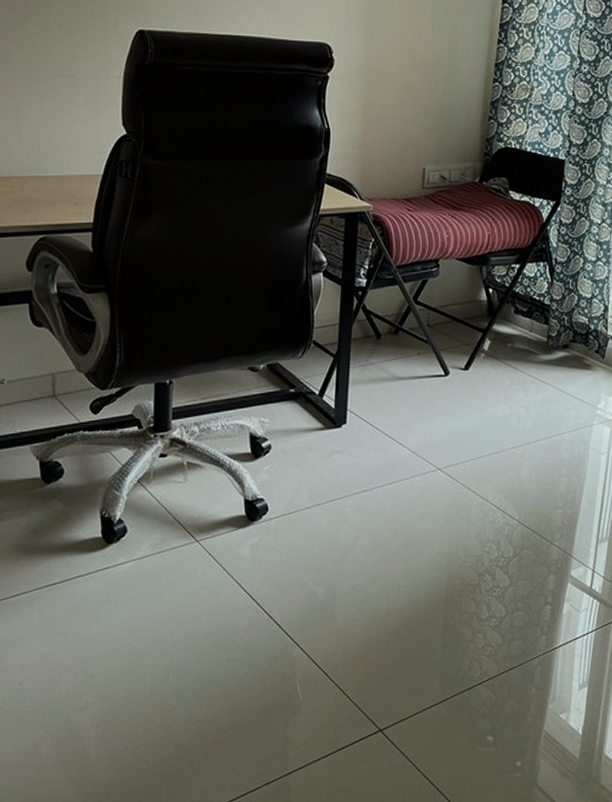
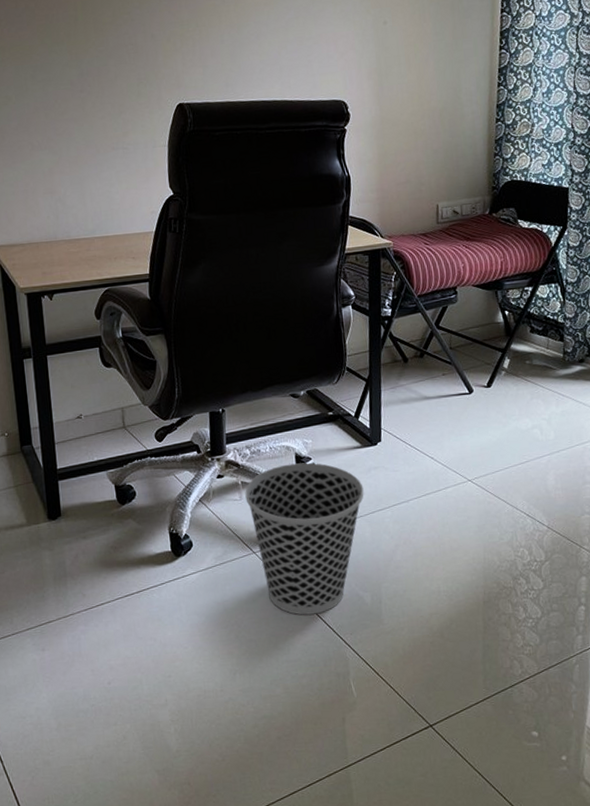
wastebasket: none [190,443,324,611] -> present [245,462,364,615]

